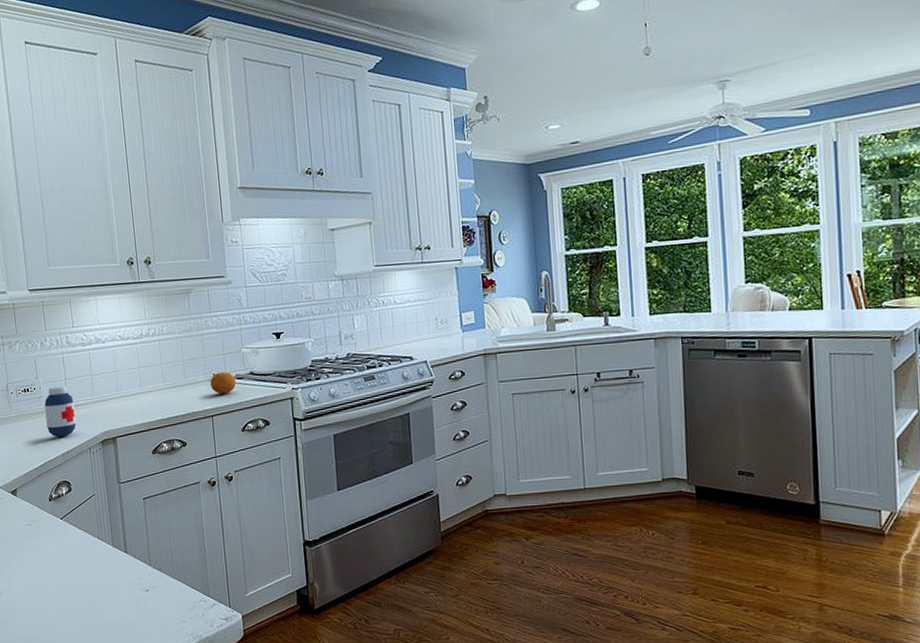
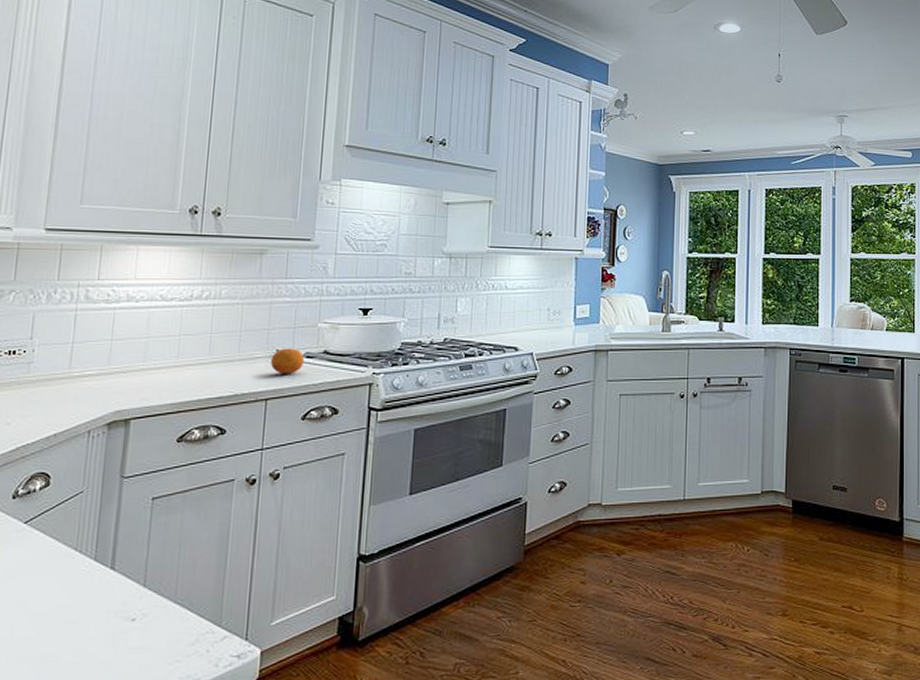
medicine bottle: present [44,386,76,438] -> none [31,351,79,416]

